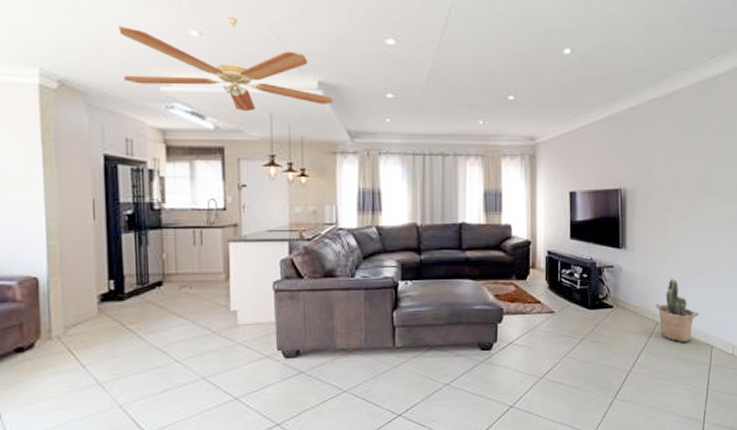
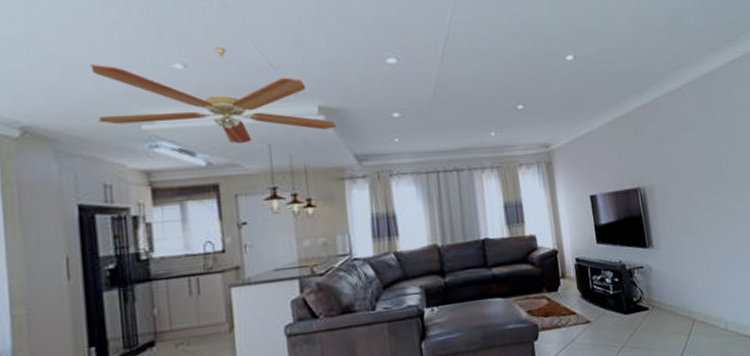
potted plant: present [656,277,700,344] -> none [690,271,734,338]

